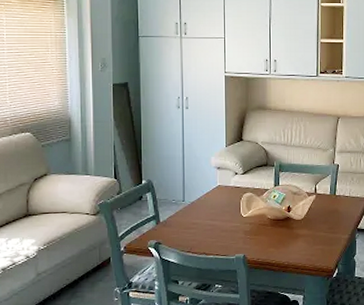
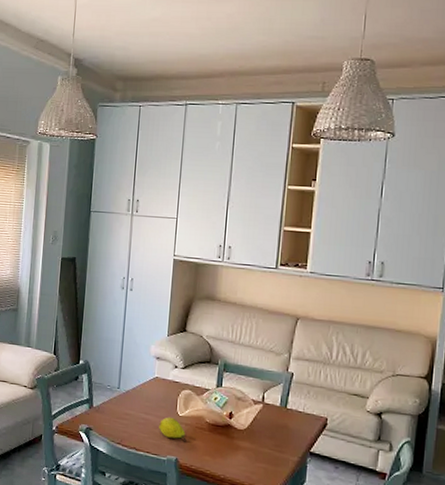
fruit: none [225,219,252,240] -> present [159,417,187,442]

